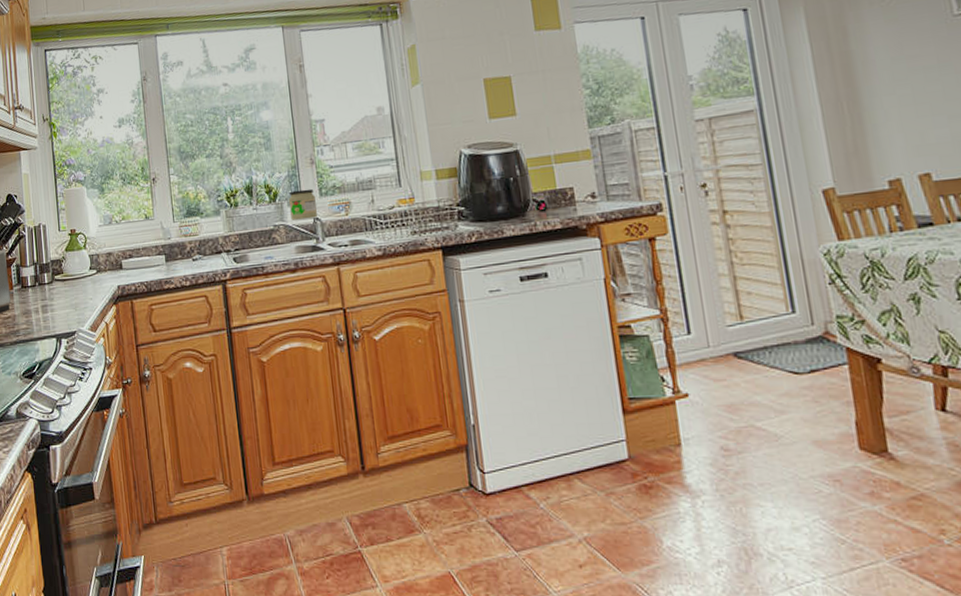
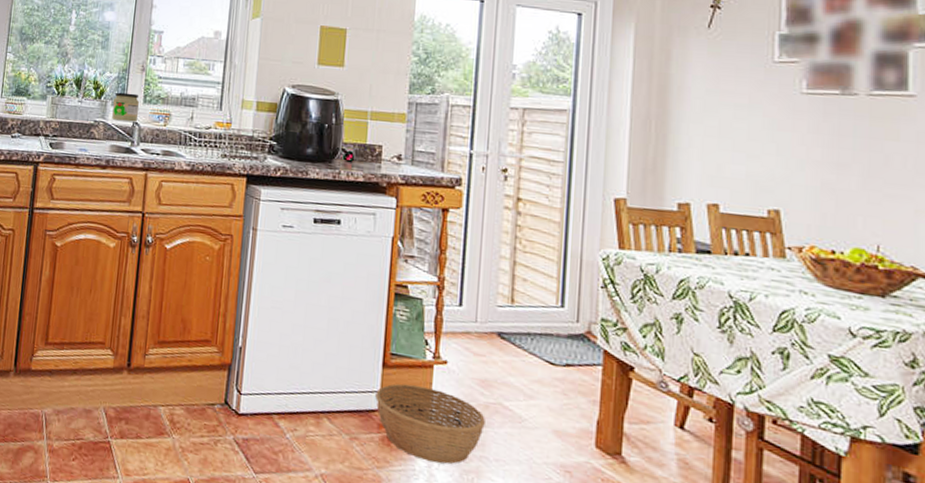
basket: none [622,425,742,500] -> present [375,383,485,464]

